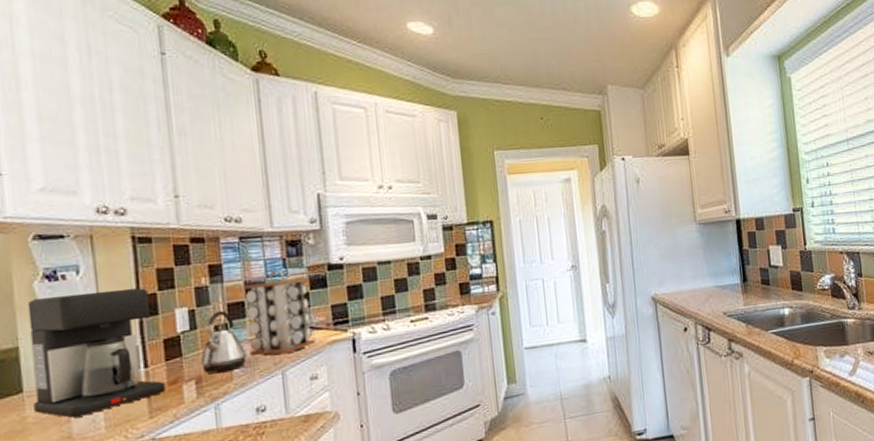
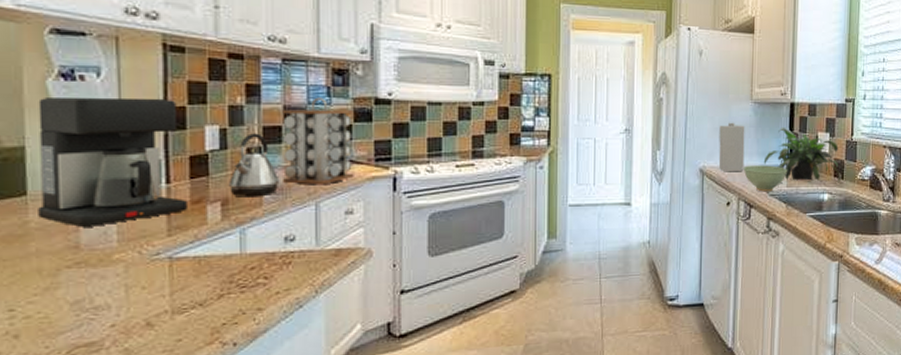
paper towel holder: none [666,246,697,298] -> present [718,122,745,172]
bowl: none [696,285,743,314] -> present [743,165,788,192]
potted plant: none [716,244,800,298] -> present [763,127,841,183]

